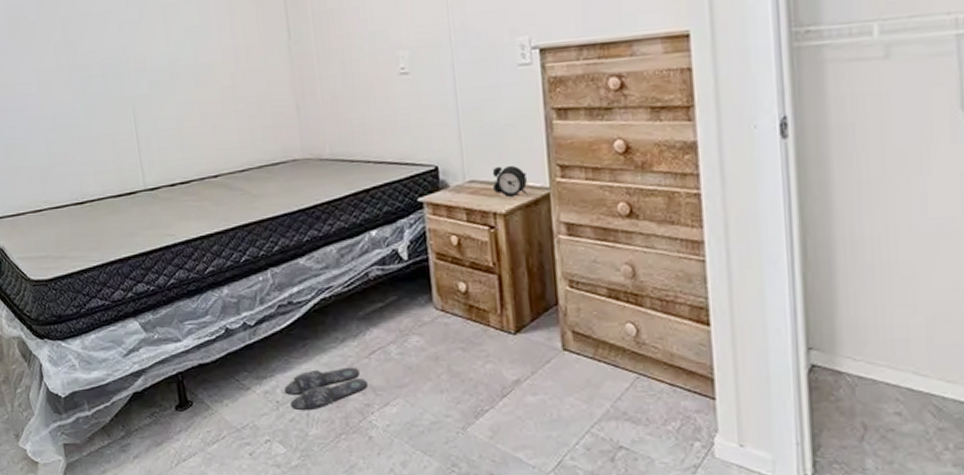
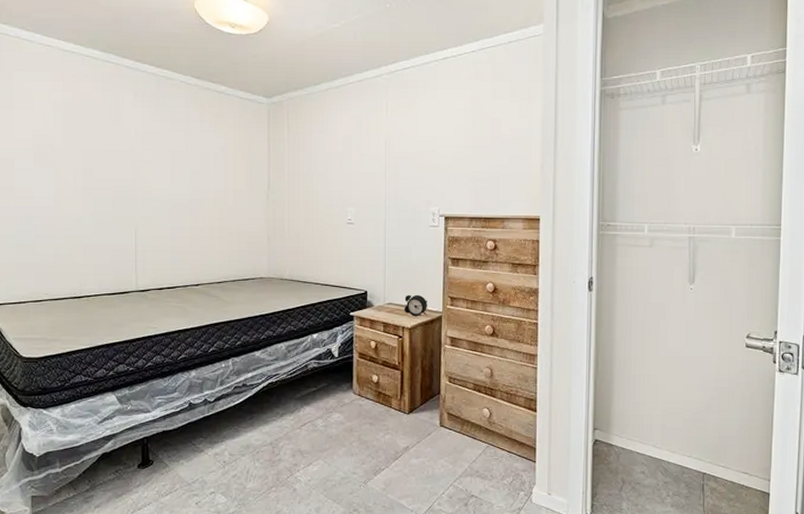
slippers: present [284,367,367,411] -> none [231,435,297,469]

